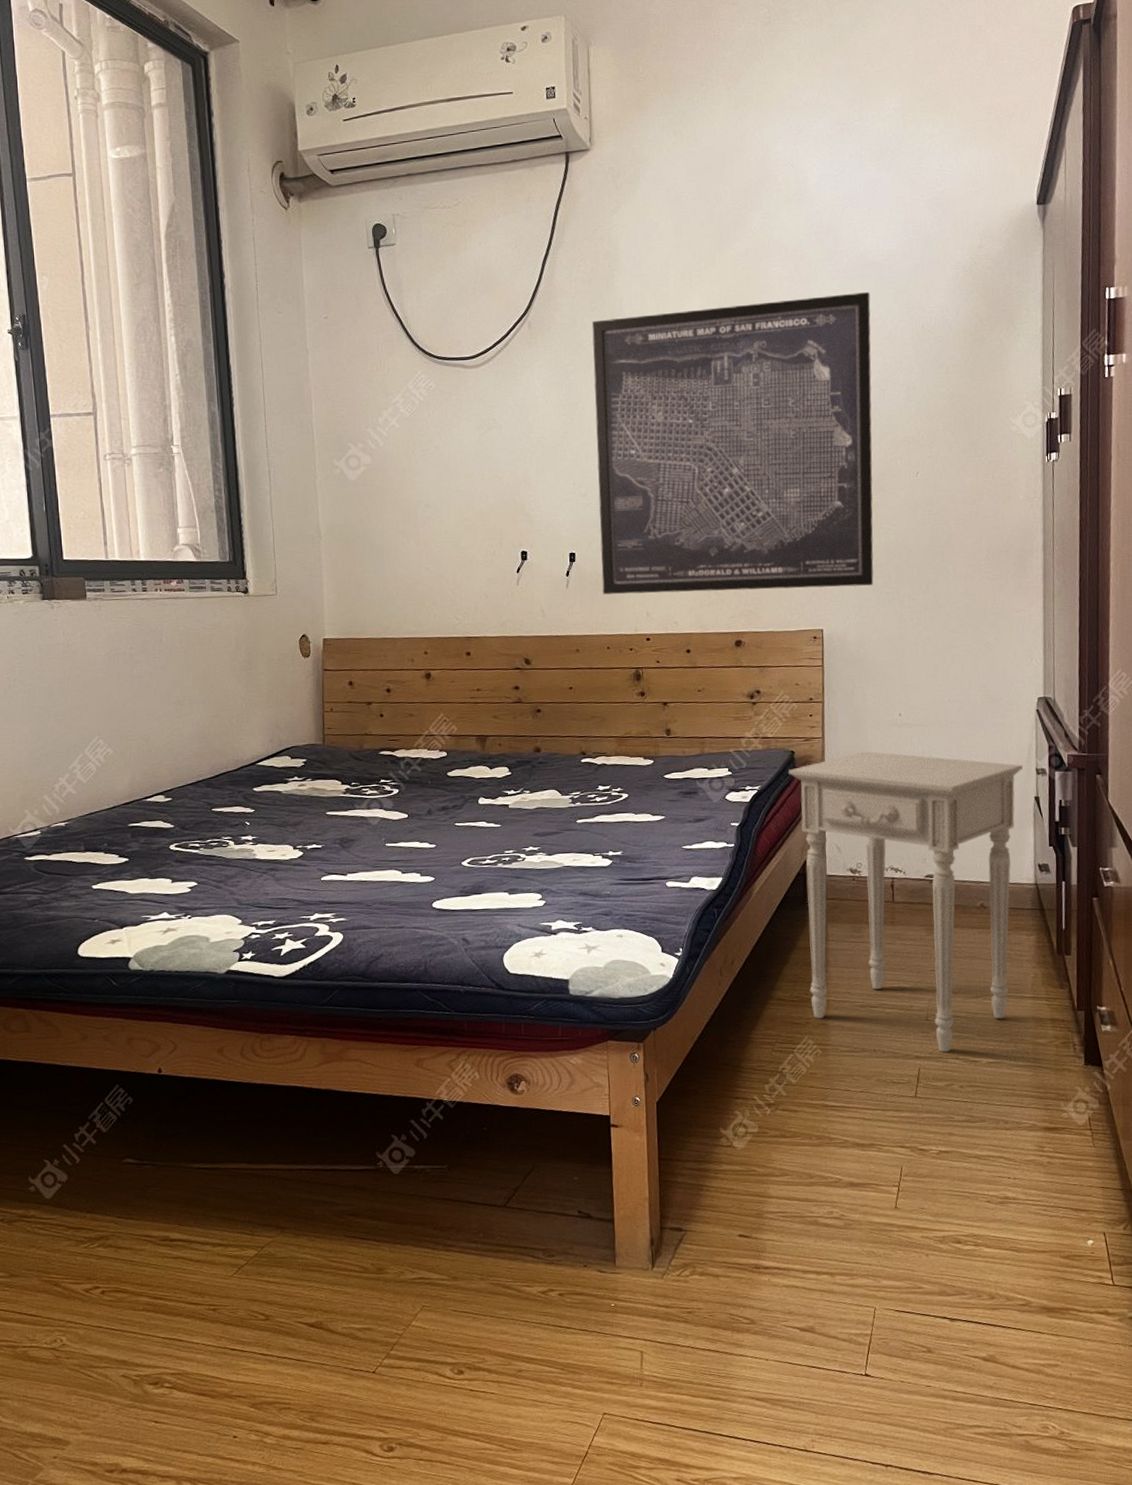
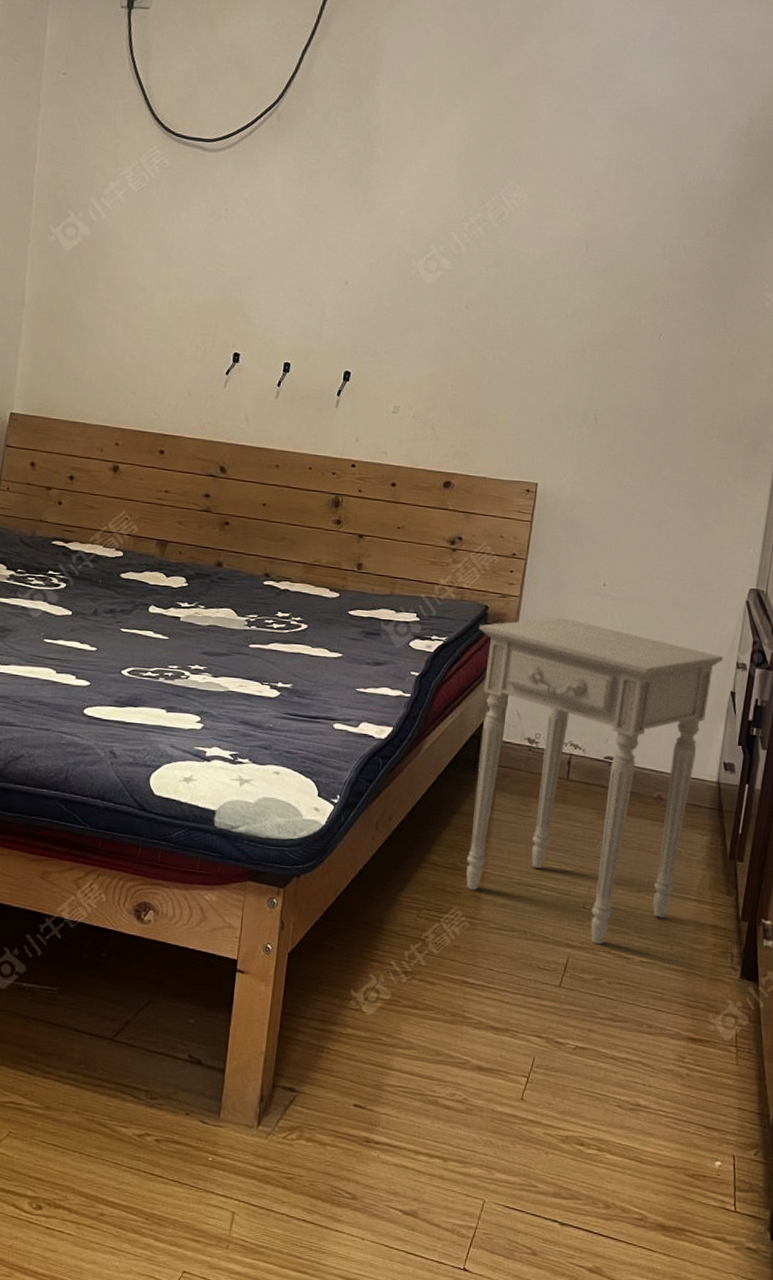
wall art: present [592,292,874,595] -> none [313,122,640,445]

